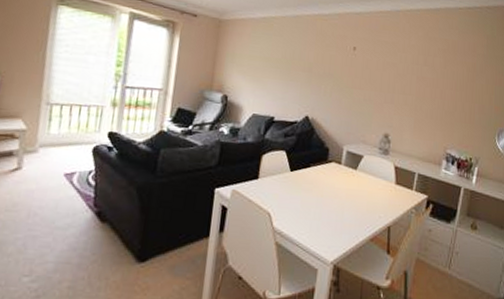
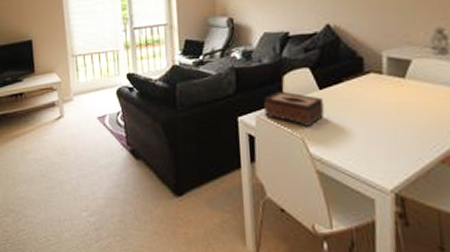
tissue box: none [240,168,293,203] -> present [264,91,325,126]

